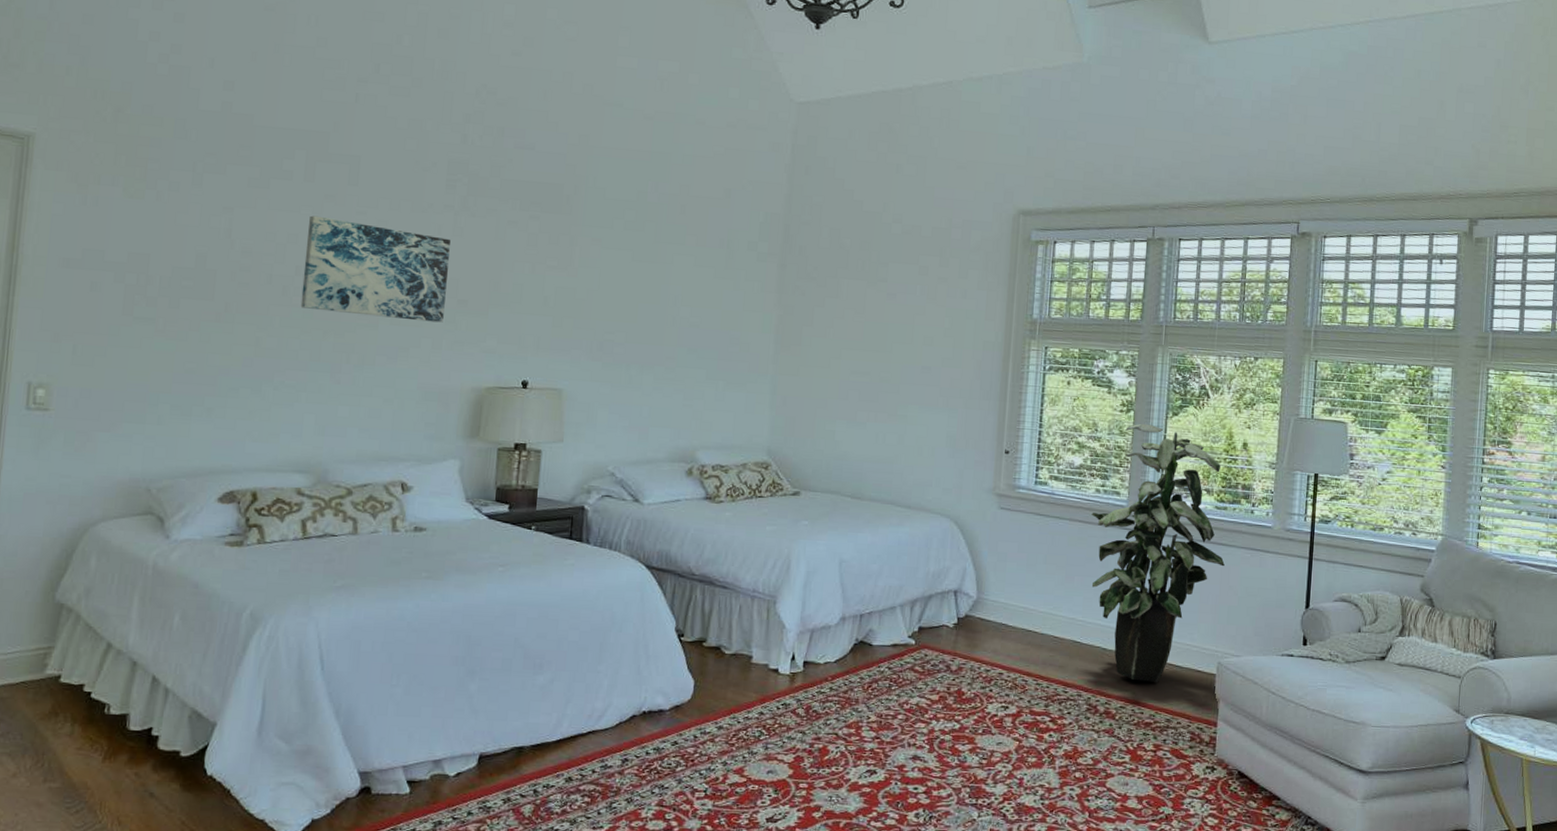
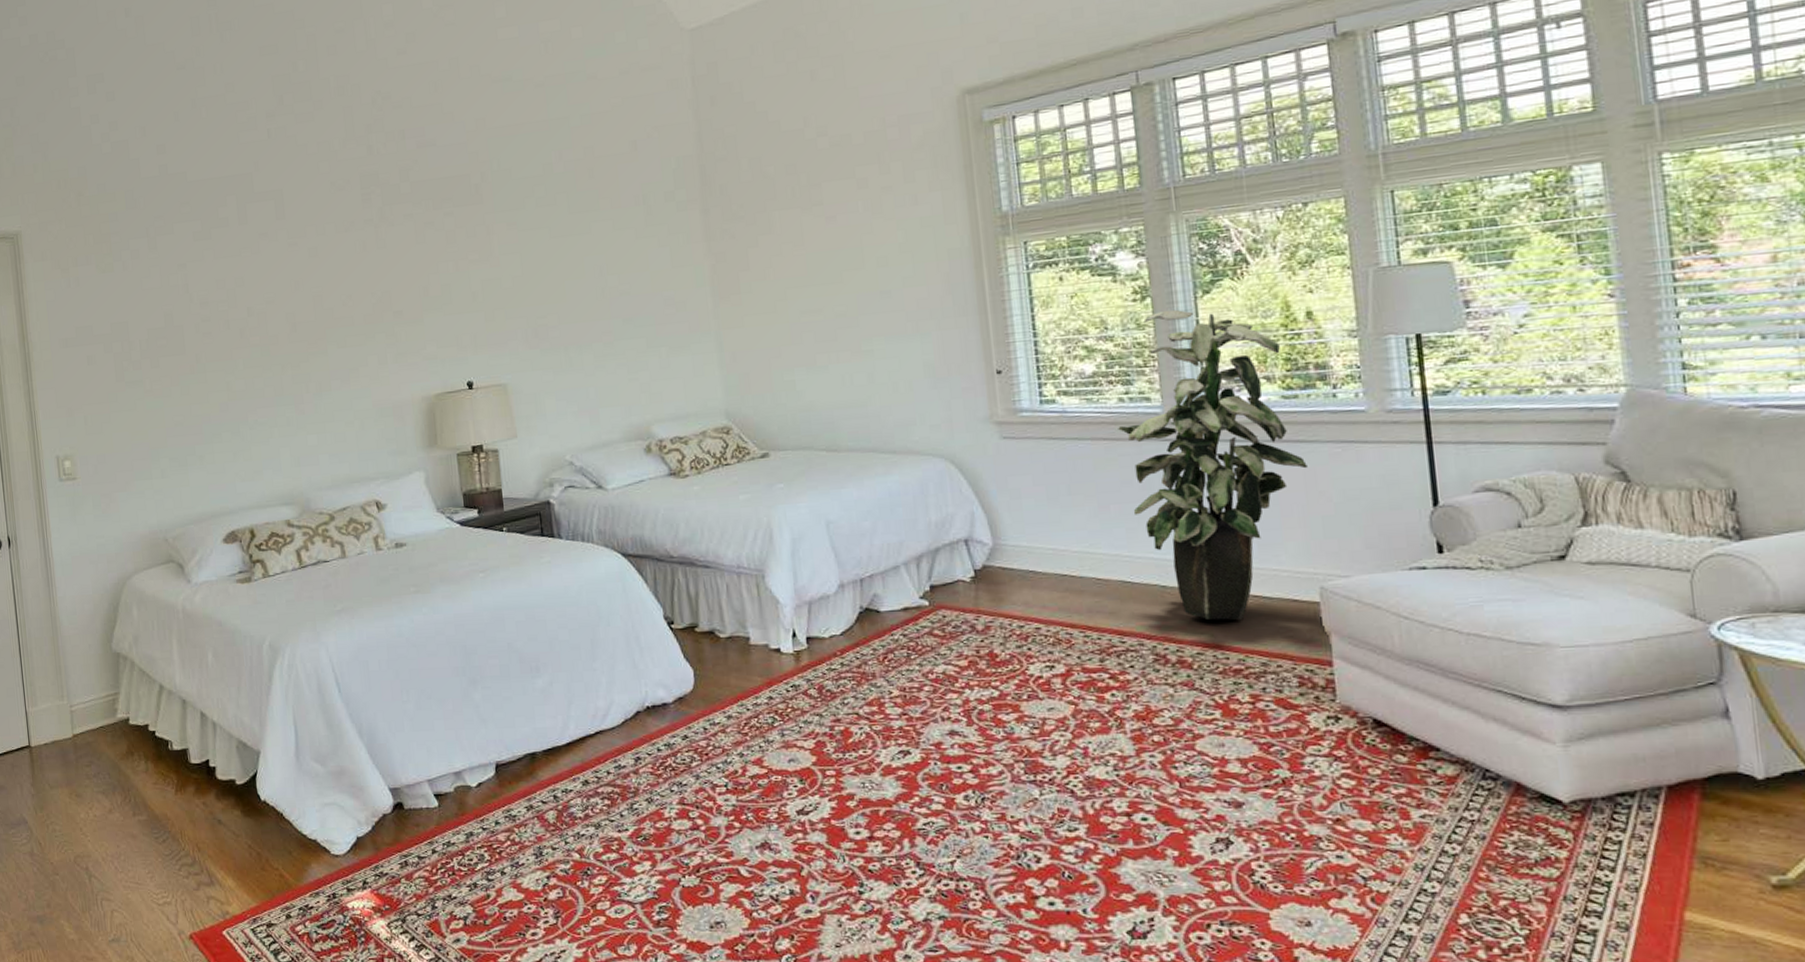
wall art: present [300,215,450,323] -> none [250,252,384,347]

